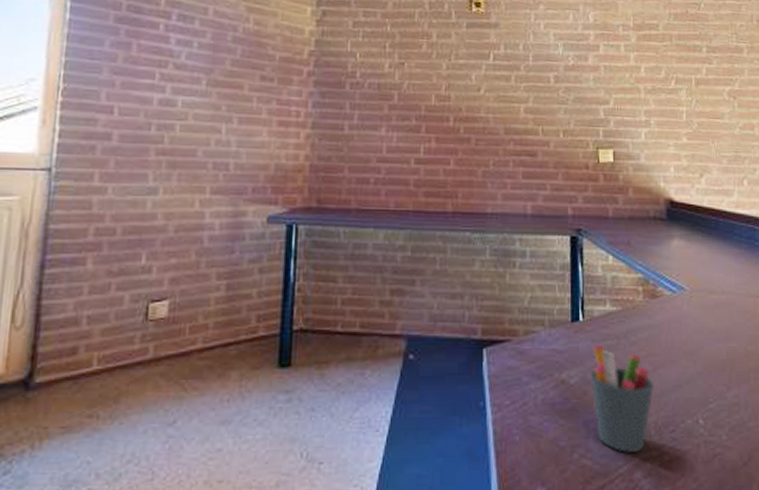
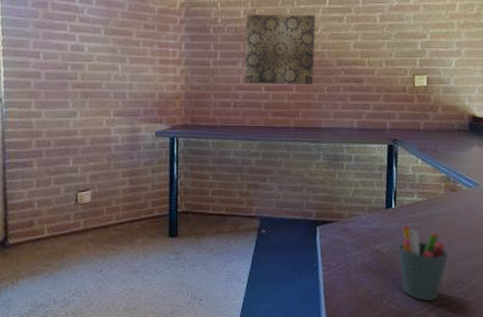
wall art: none [388,68,478,158] -> present [244,14,316,86]

